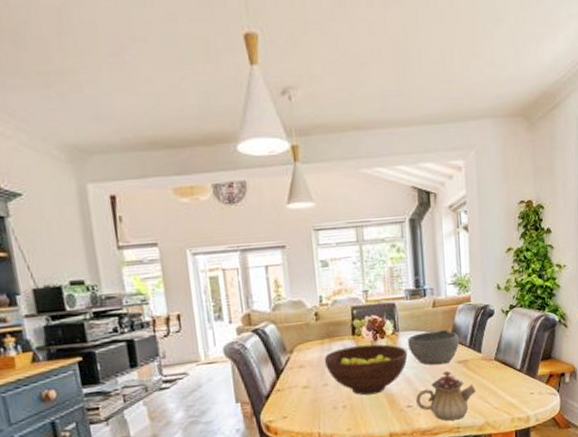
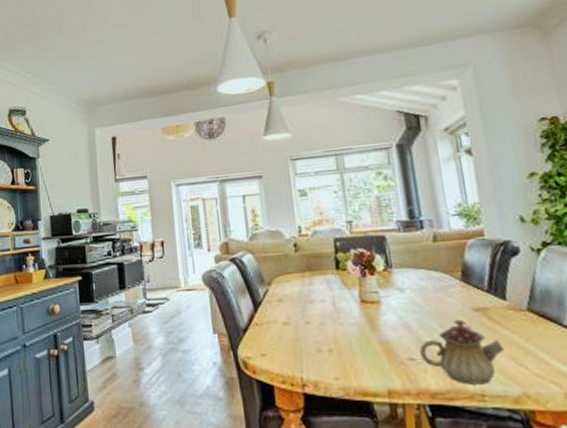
fruit bowl: present [324,344,408,396] -> none [305,281,405,340]
bowl: present [408,328,460,365] -> none [404,267,474,311]

